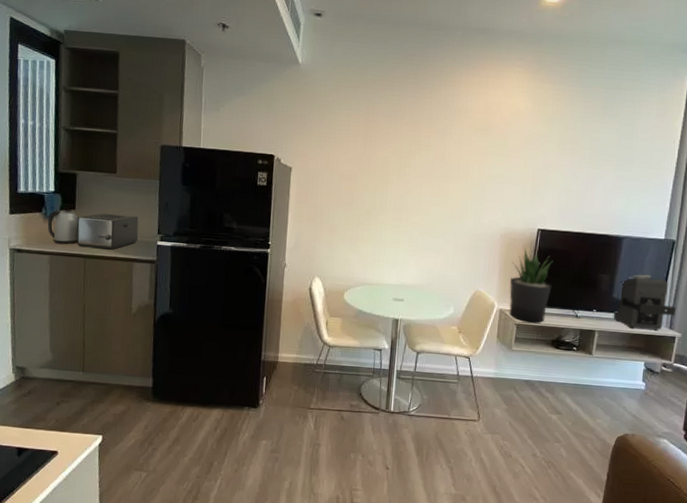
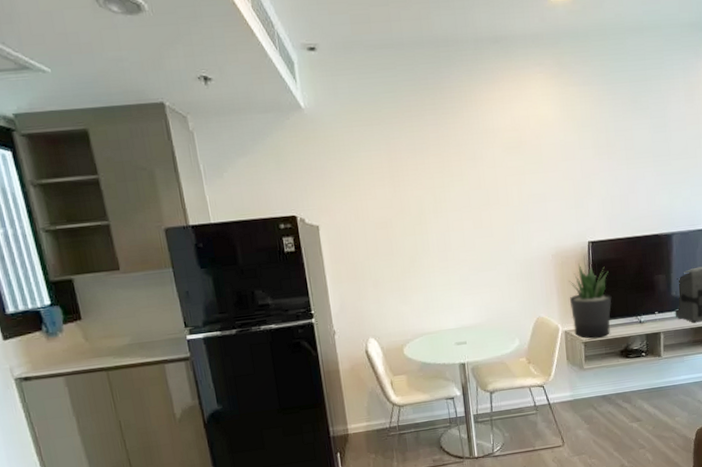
kettle: present [47,210,78,245] -> none [51,321,94,362]
toaster: present [76,213,139,250] -> none [86,312,164,360]

